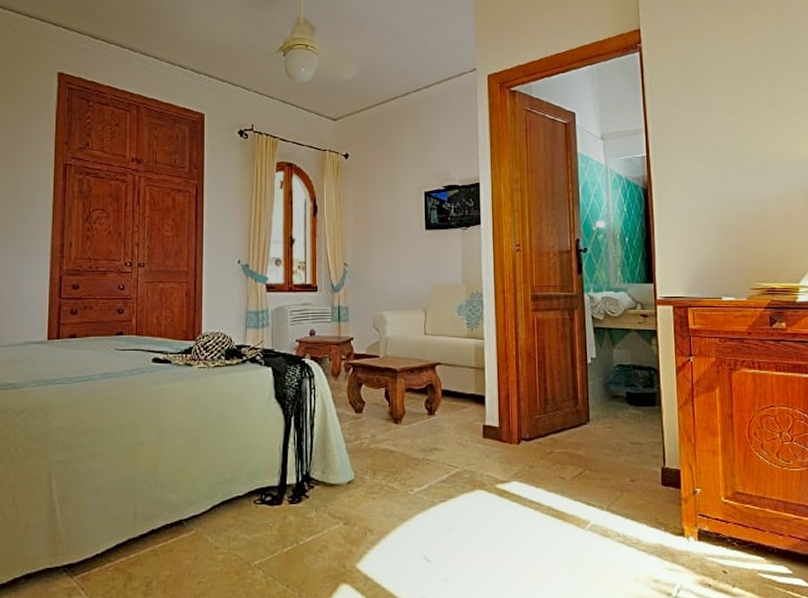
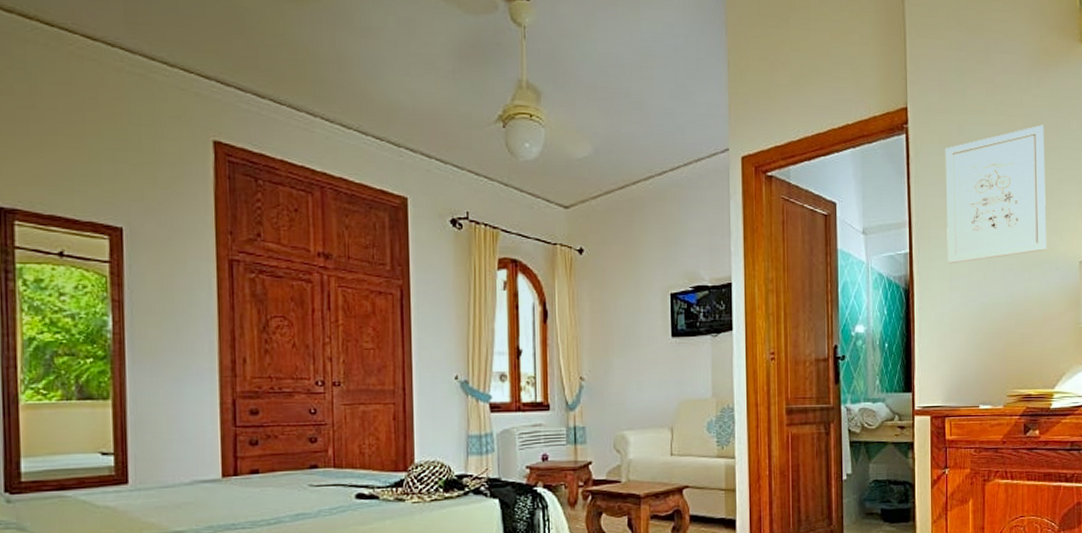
wall art: none [678,40,784,166] -> present [945,124,1047,264]

